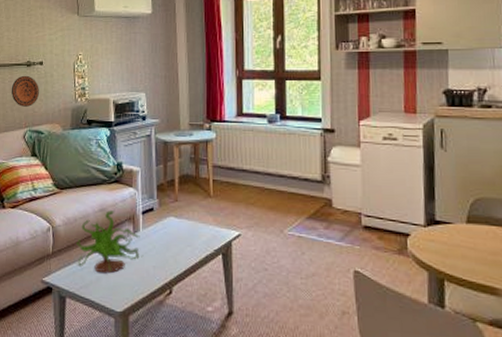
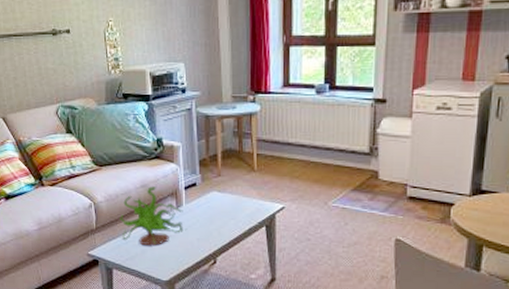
decorative plate: present [11,75,39,107] -> none [37,45,69,80]

